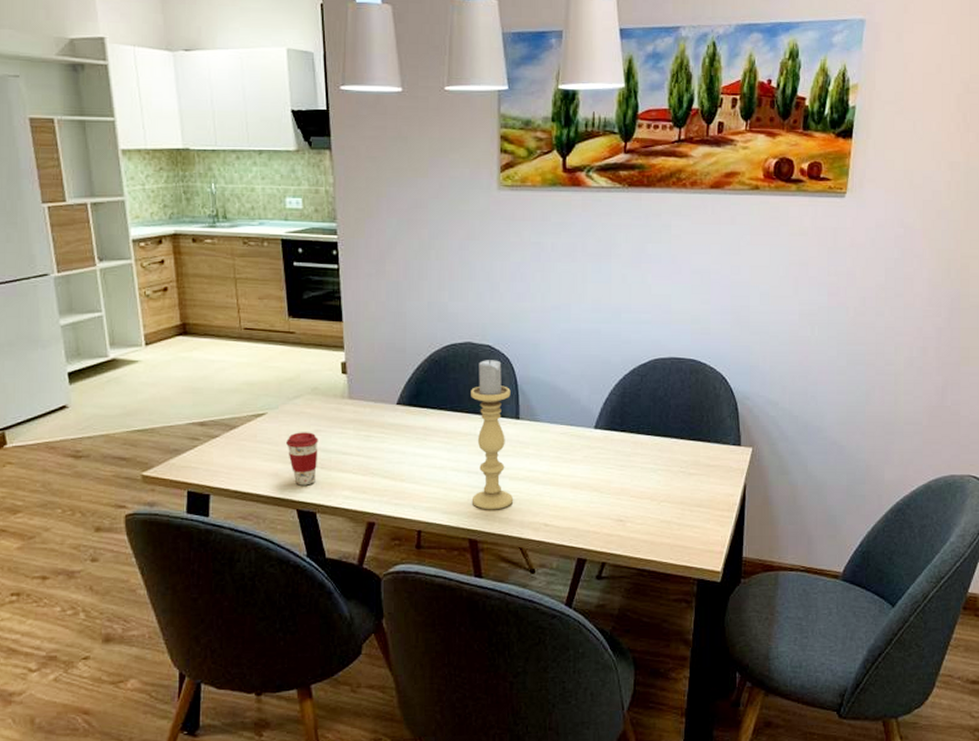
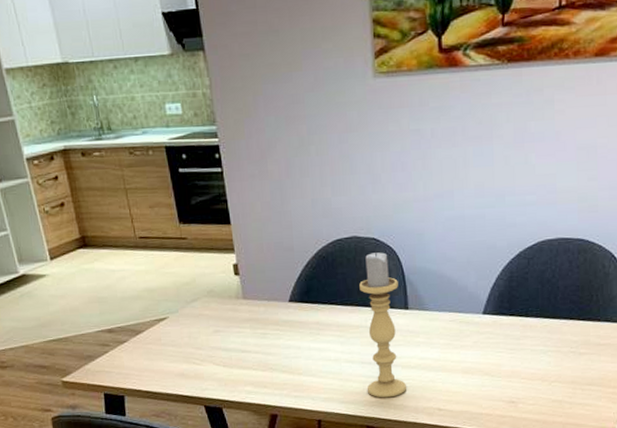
coffee cup: present [286,432,318,486] -> none [189,333,219,384]

